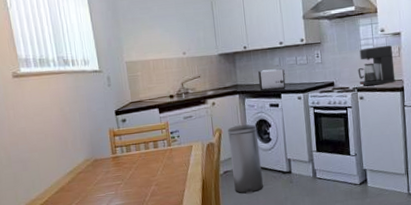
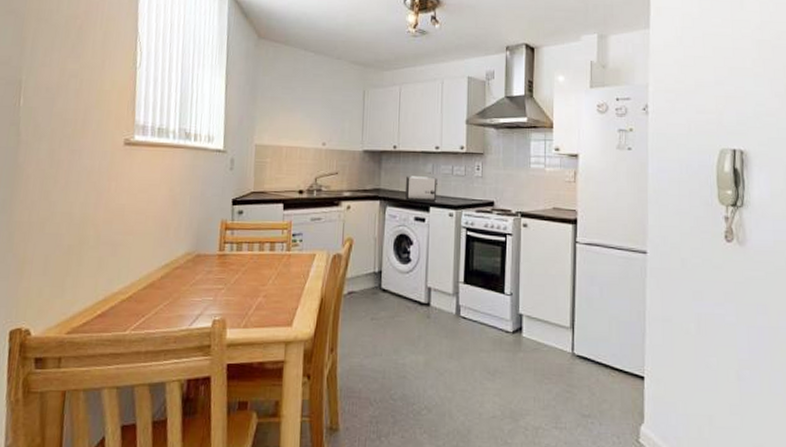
pedal bin: present [228,124,263,195] -> none [358,237,396,325]
coffee maker: present [358,45,396,86] -> none [524,167,568,213]

